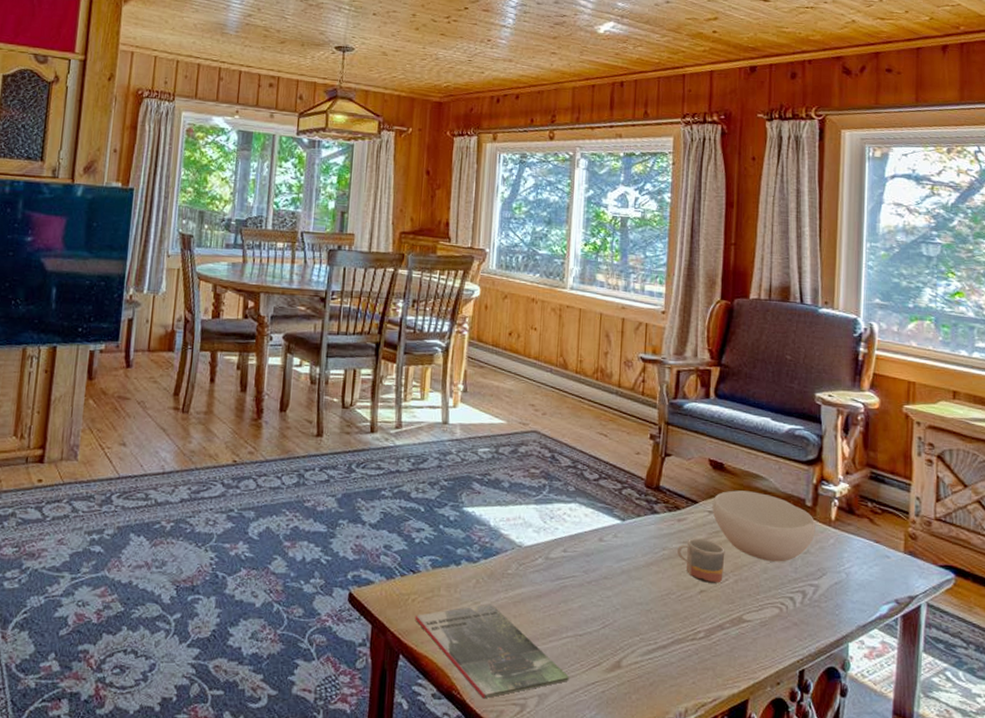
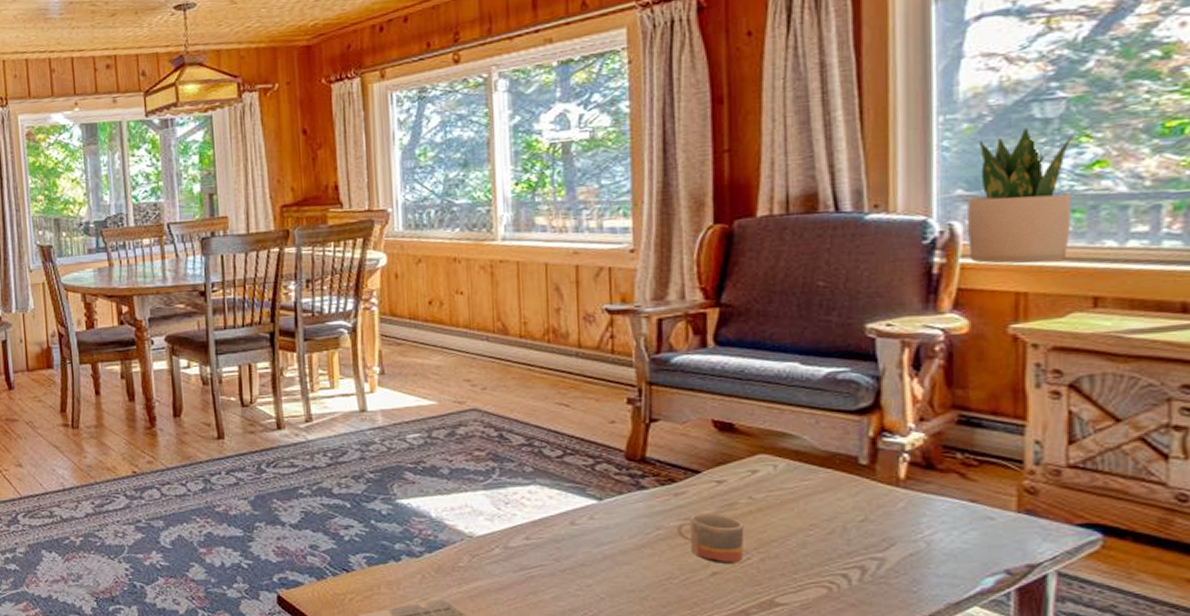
decorative bowl: present [712,490,816,562] -> none [721,453,876,534]
planter: none [880,261,945,362] -> present [966,128,1074,264]

